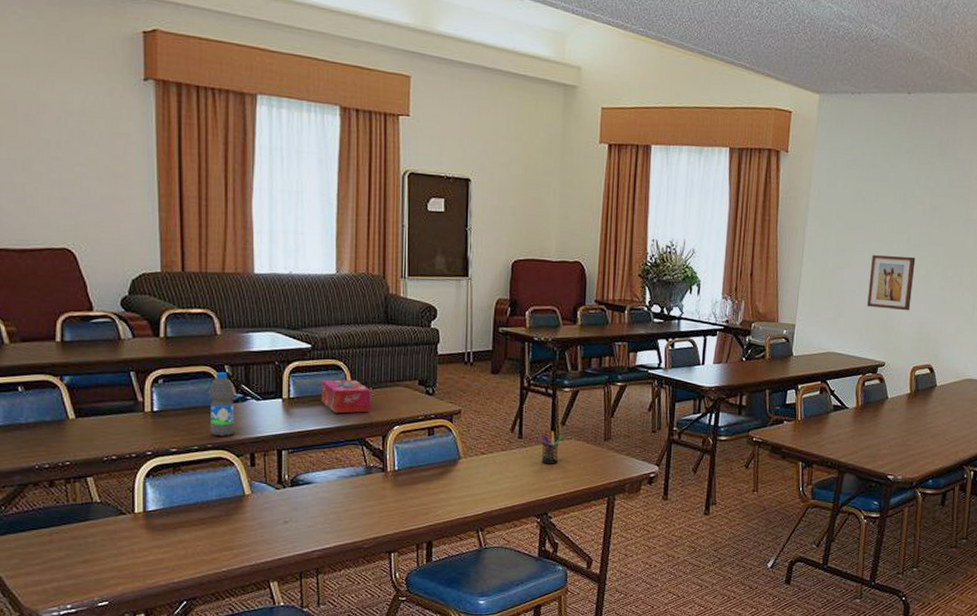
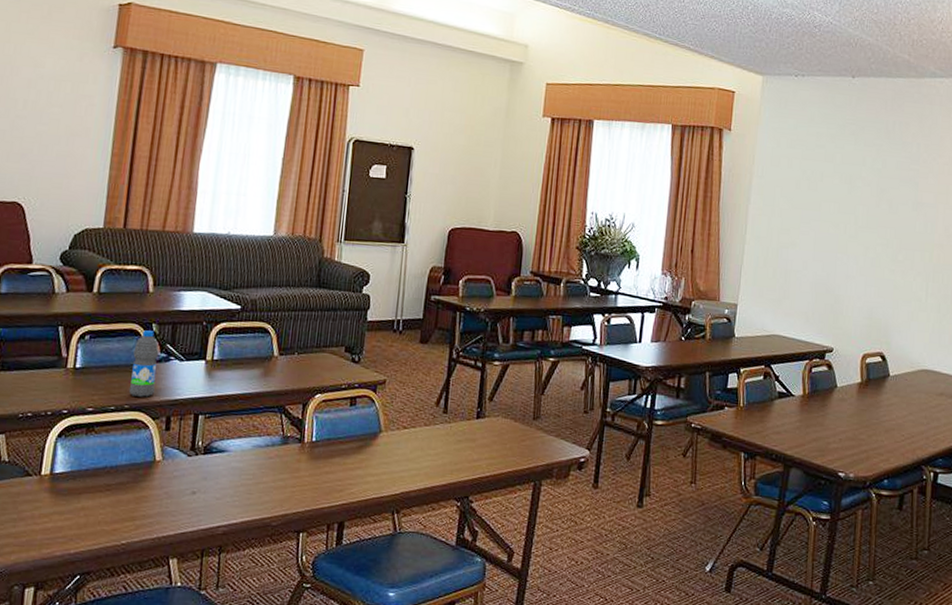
tissue box: present [321,379,371,414] -> none [245,342,296,379]
pen holder: present [540,431,563,464] -> none [465,406,490,443]
wall art: present [867,254,916,311] -> none [813,235,864,295]

